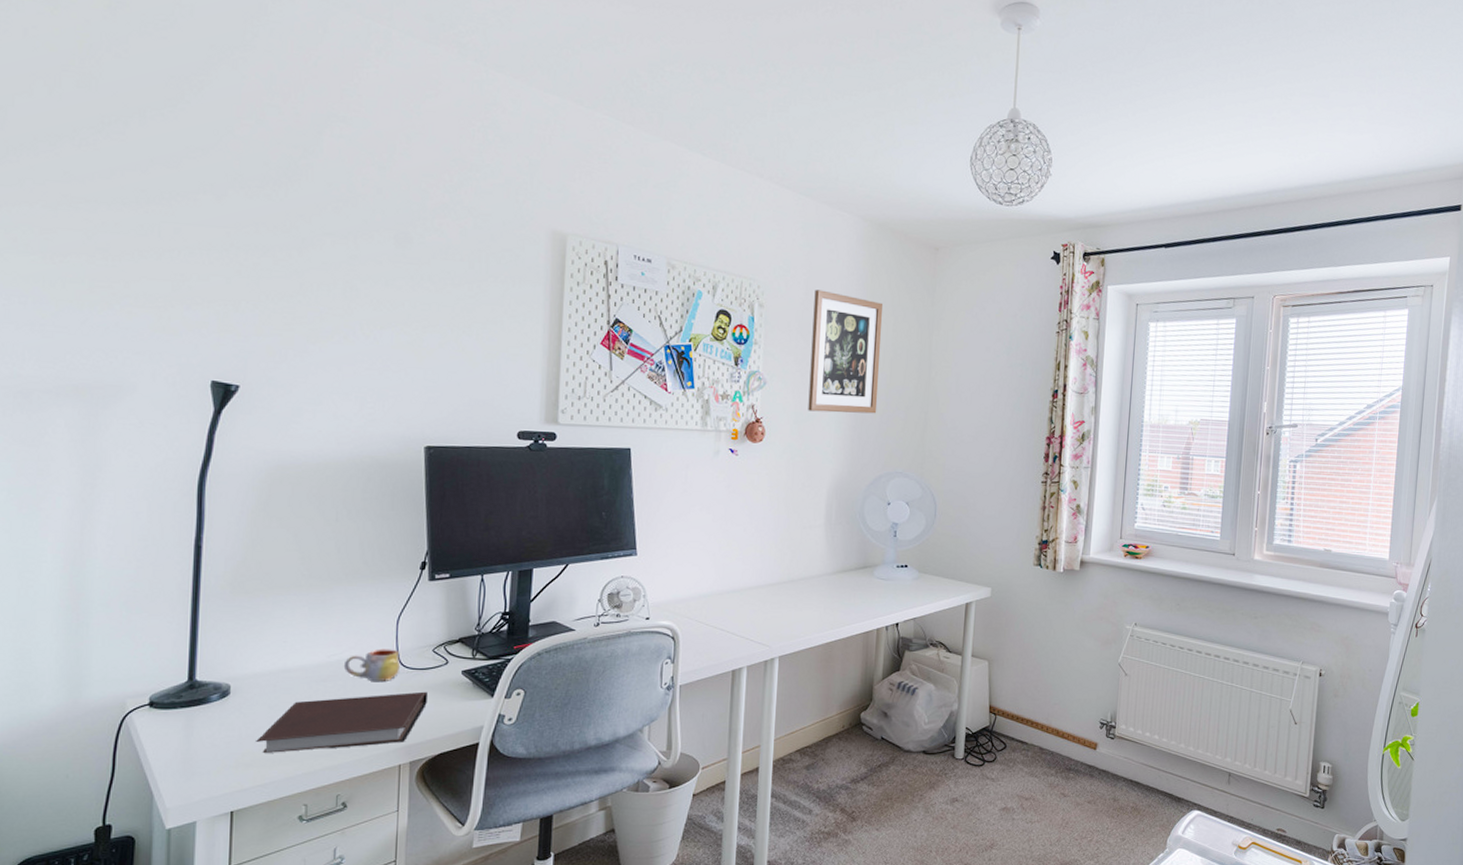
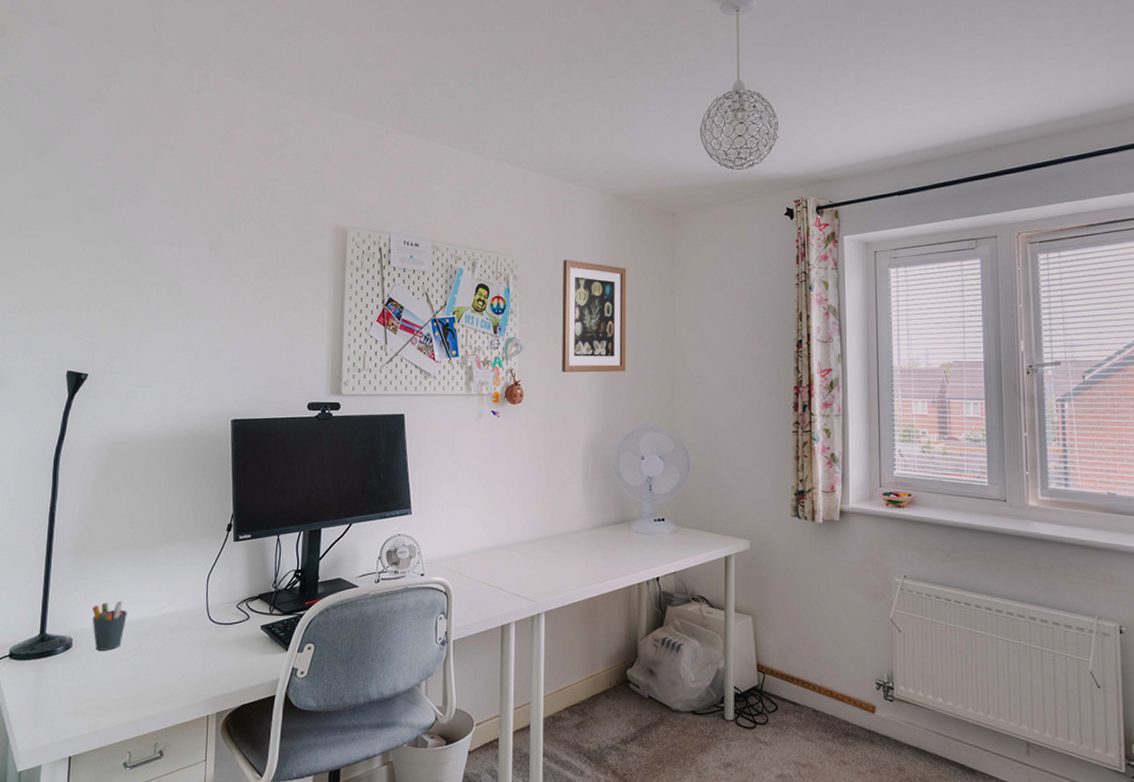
pen holder: none [254,644,299,698] -> present [92,600,127,651]
notebook: present [256,691,427,753] -> none [91,645,232,702]
mug: present [343,649,401,681] -> none [163,605,210,635]

